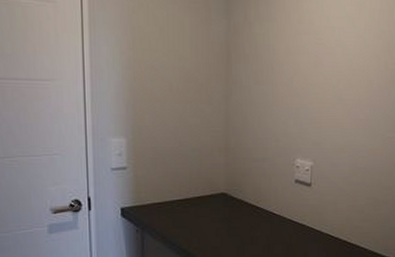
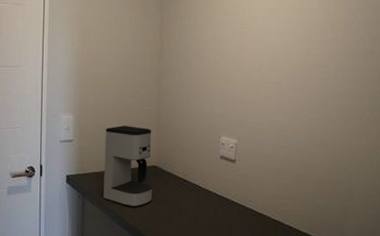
coffee maker: none [165,149,222,239] -> present [103,126,153,207]

